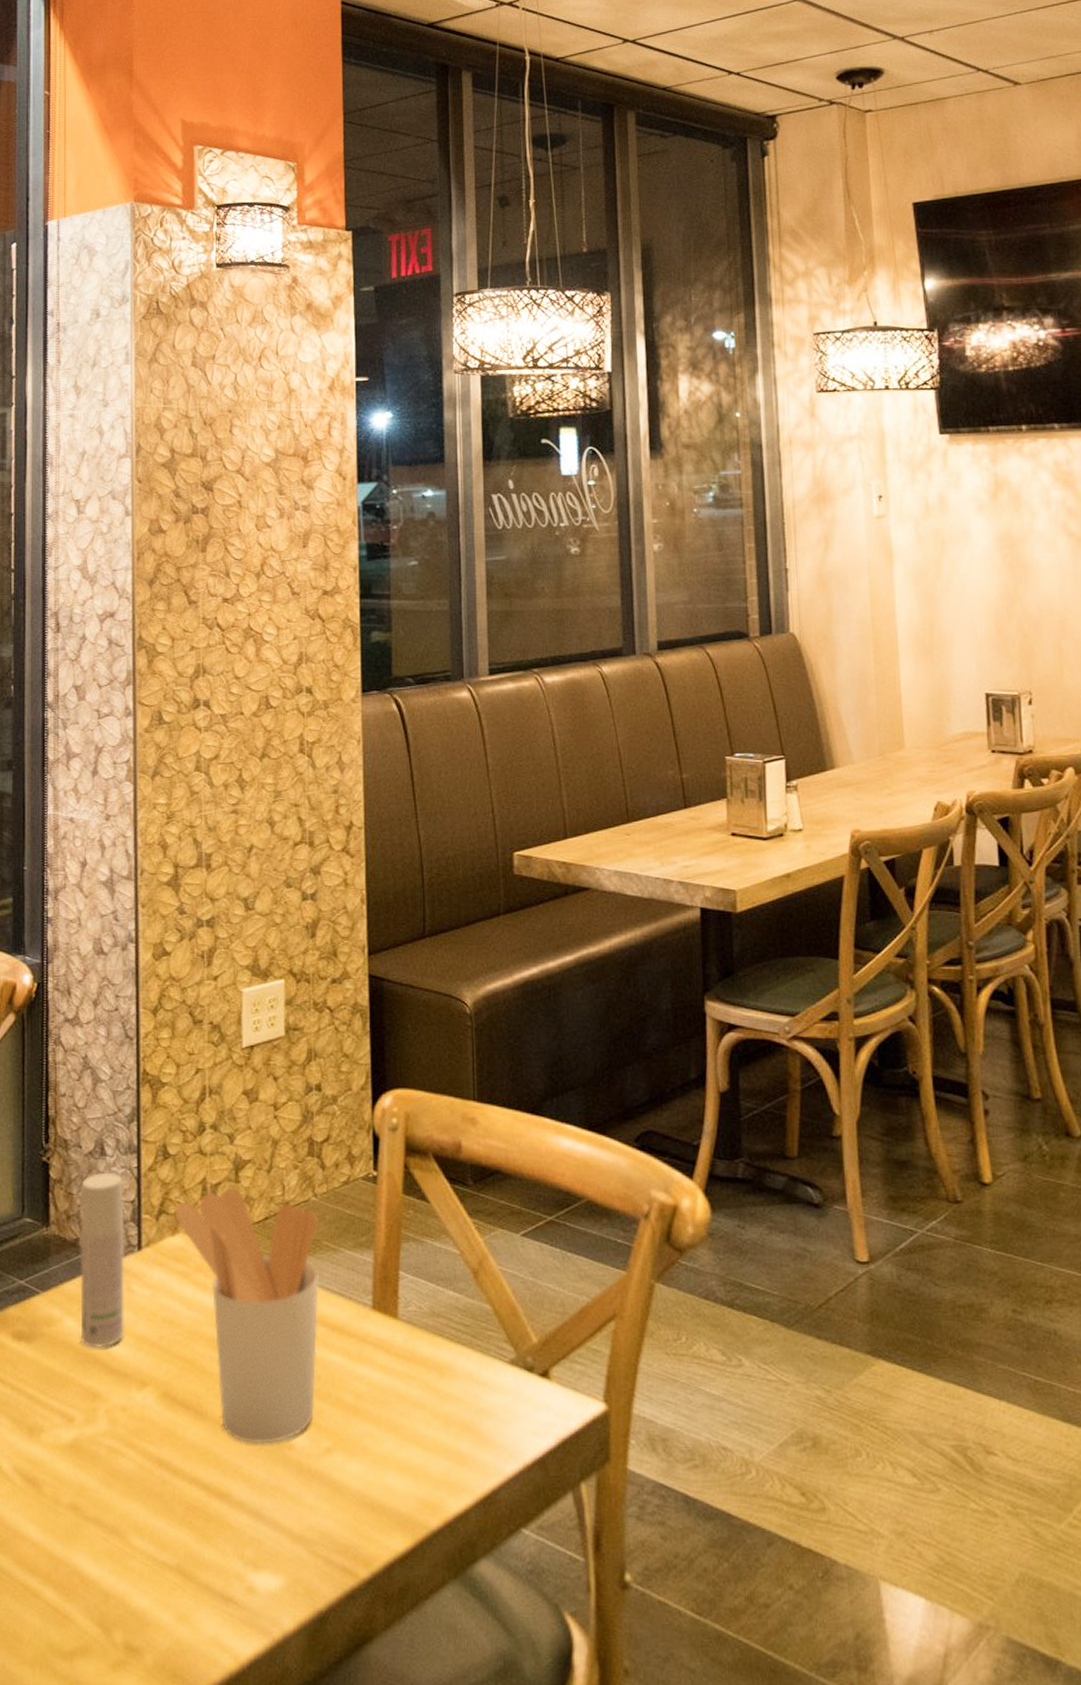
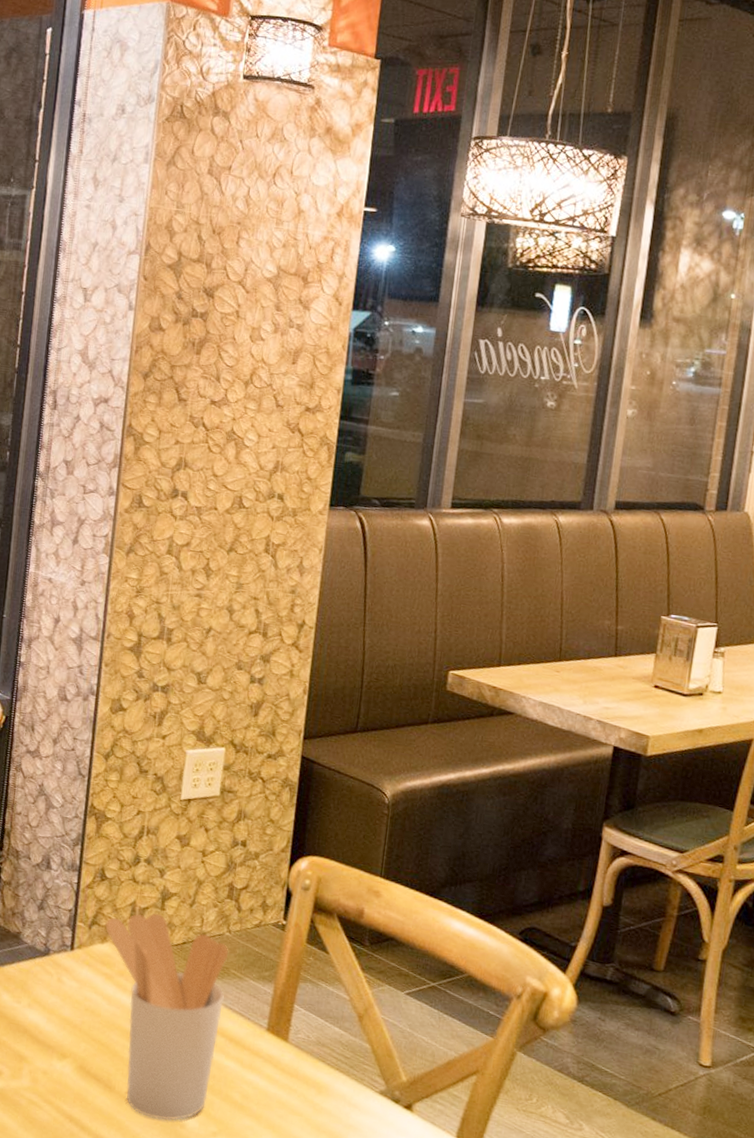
bottle: present [80,1172,125,1348] -> none [14,882,63,1022]

